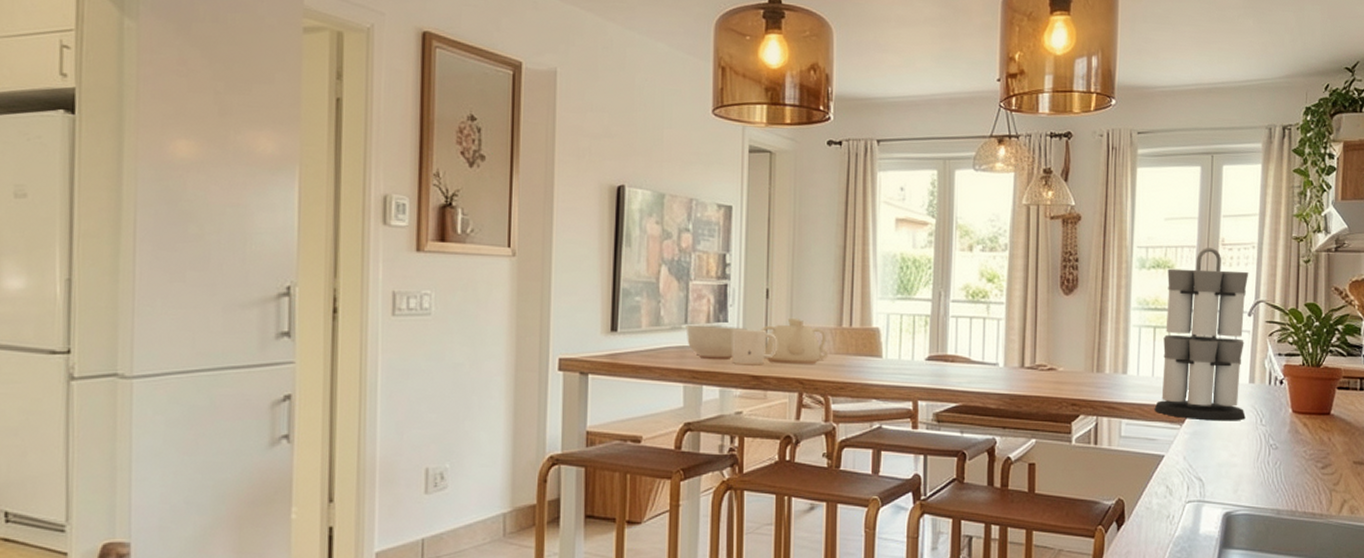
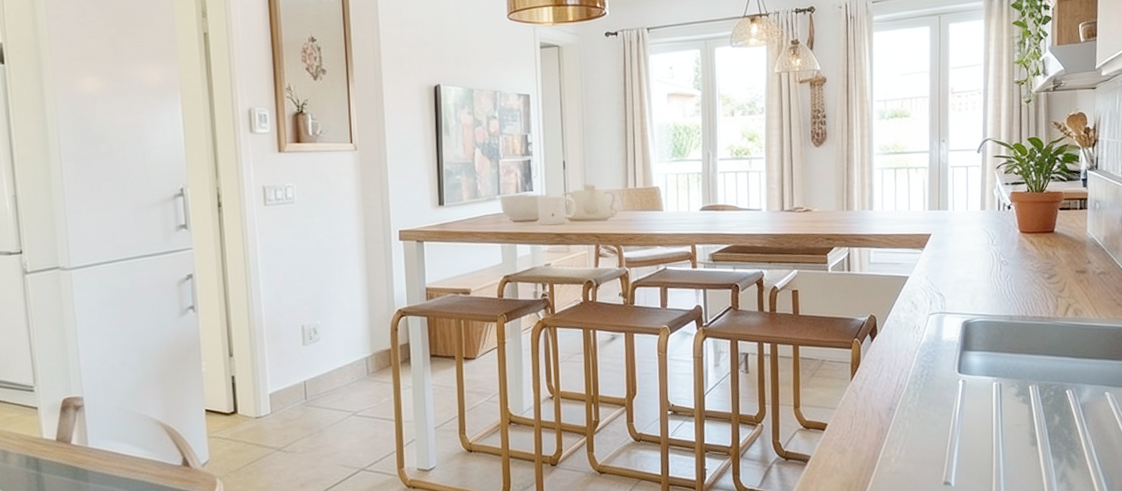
spice rack: present [1154,248,1249,421] -> none [898,96,979,245]

